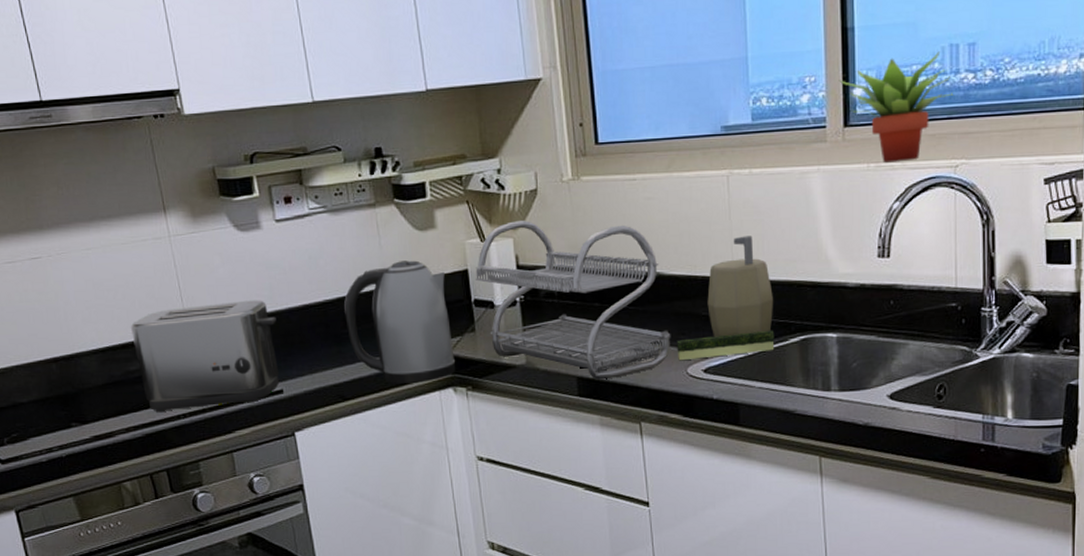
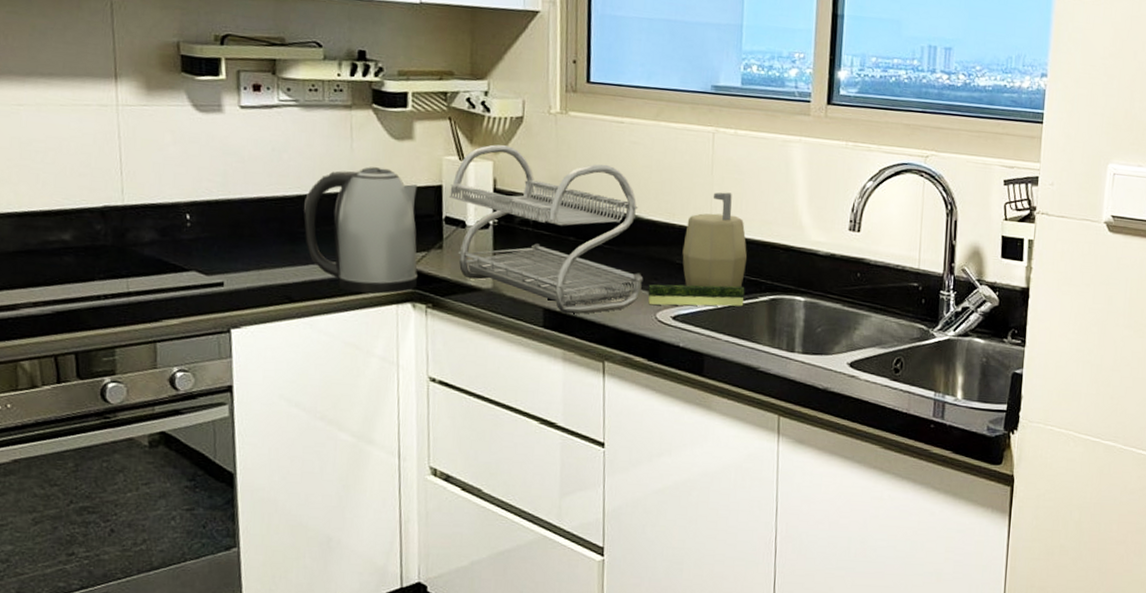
toaster: present [130,300,280,412] -> none [56,181,227,292]
succulent plant: present [839,51,954,164] -> none [826,49,929,146]

